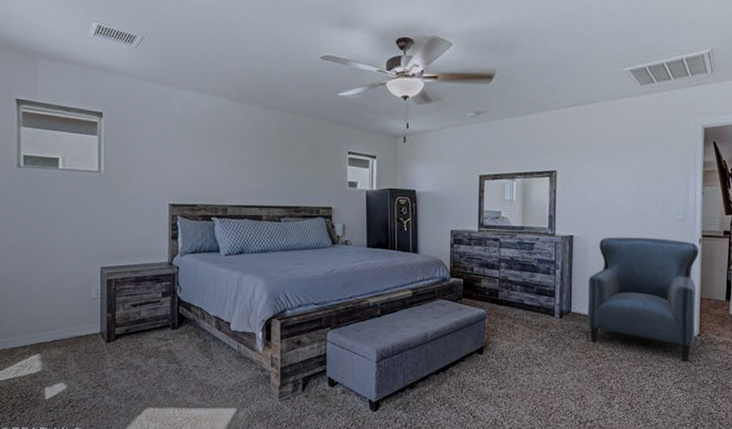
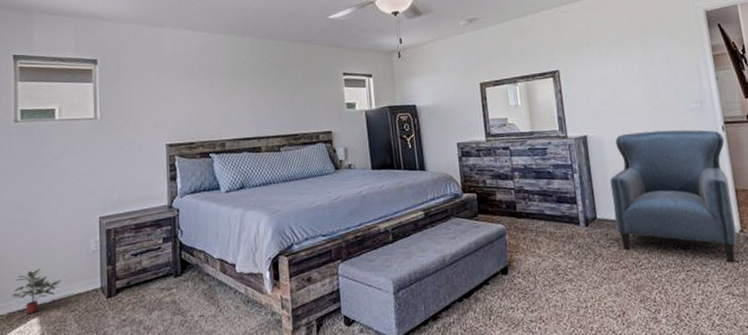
potted plant: none [13,309,63,350] -> present [11,268,62,314]

